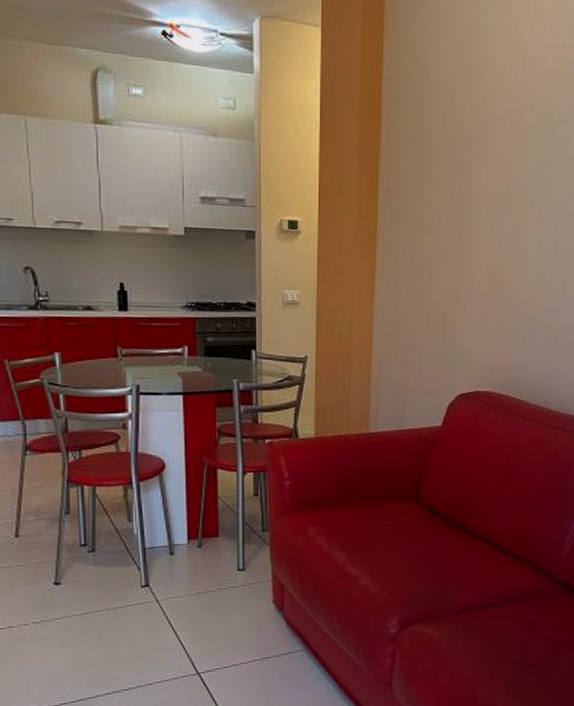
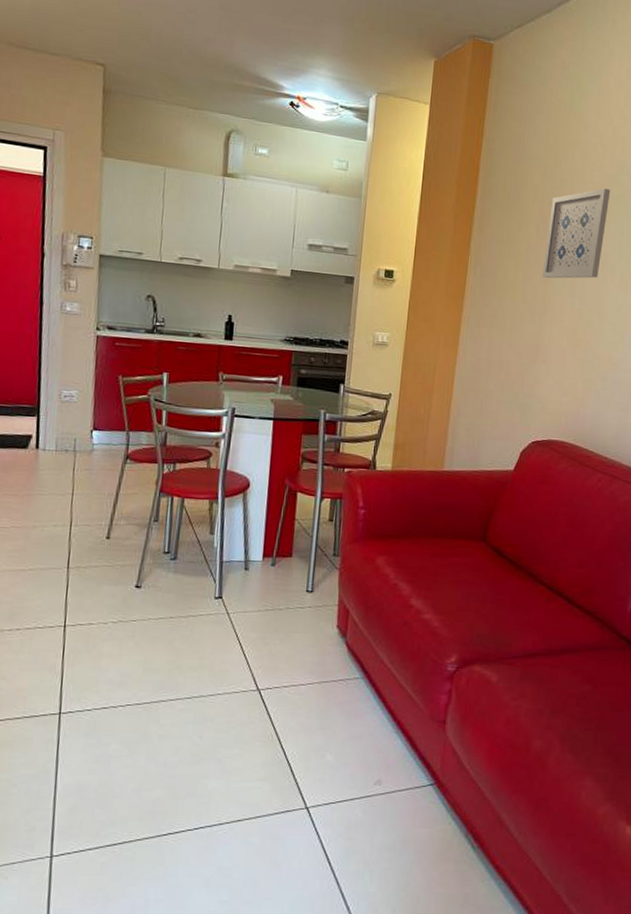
wall art: none [457,115,524,219] -> present [542,188,611,279]

